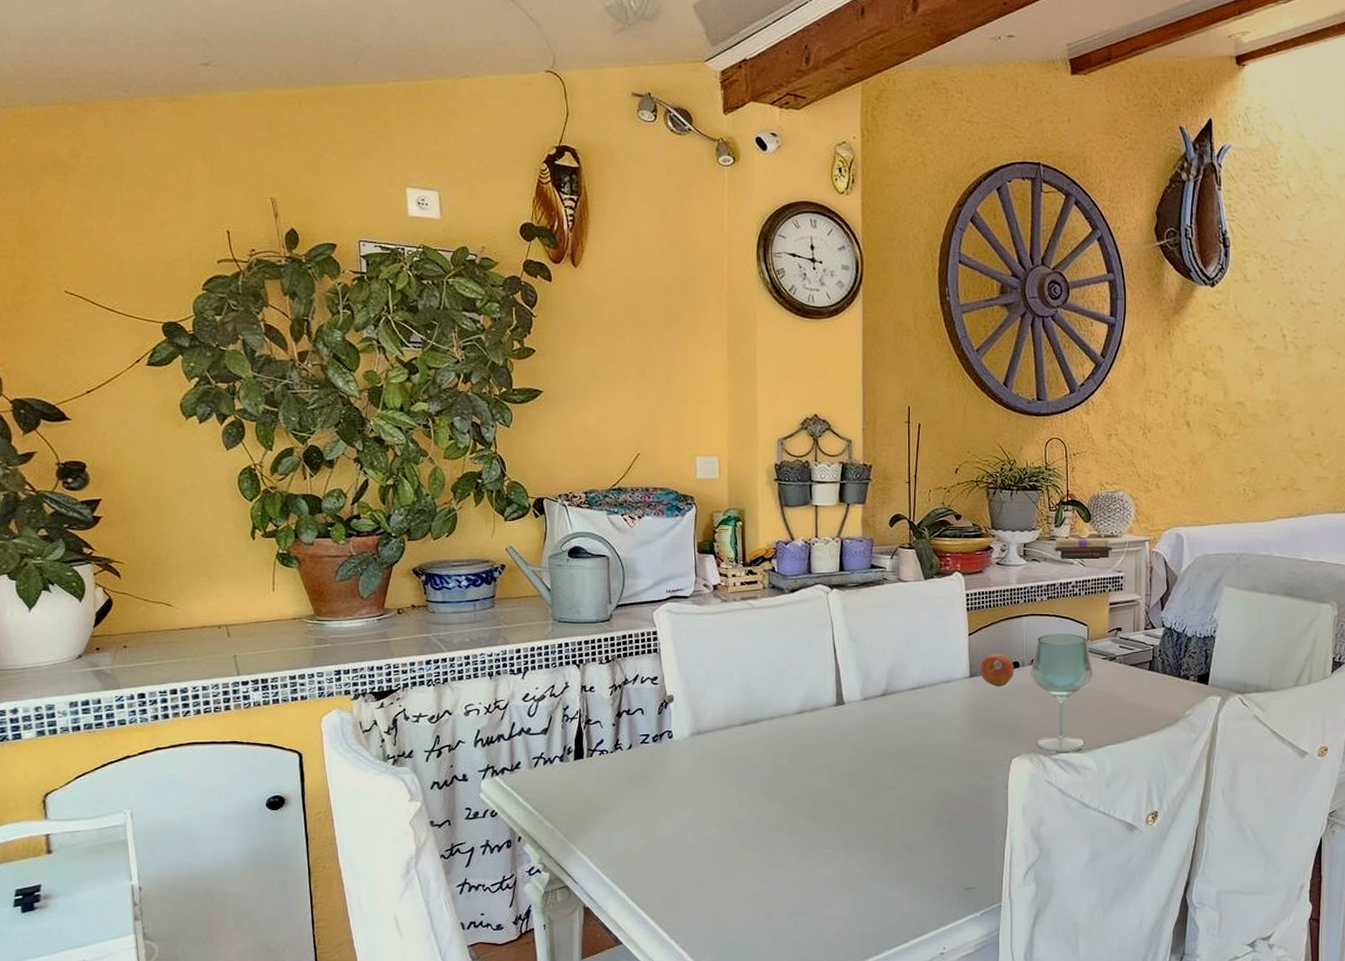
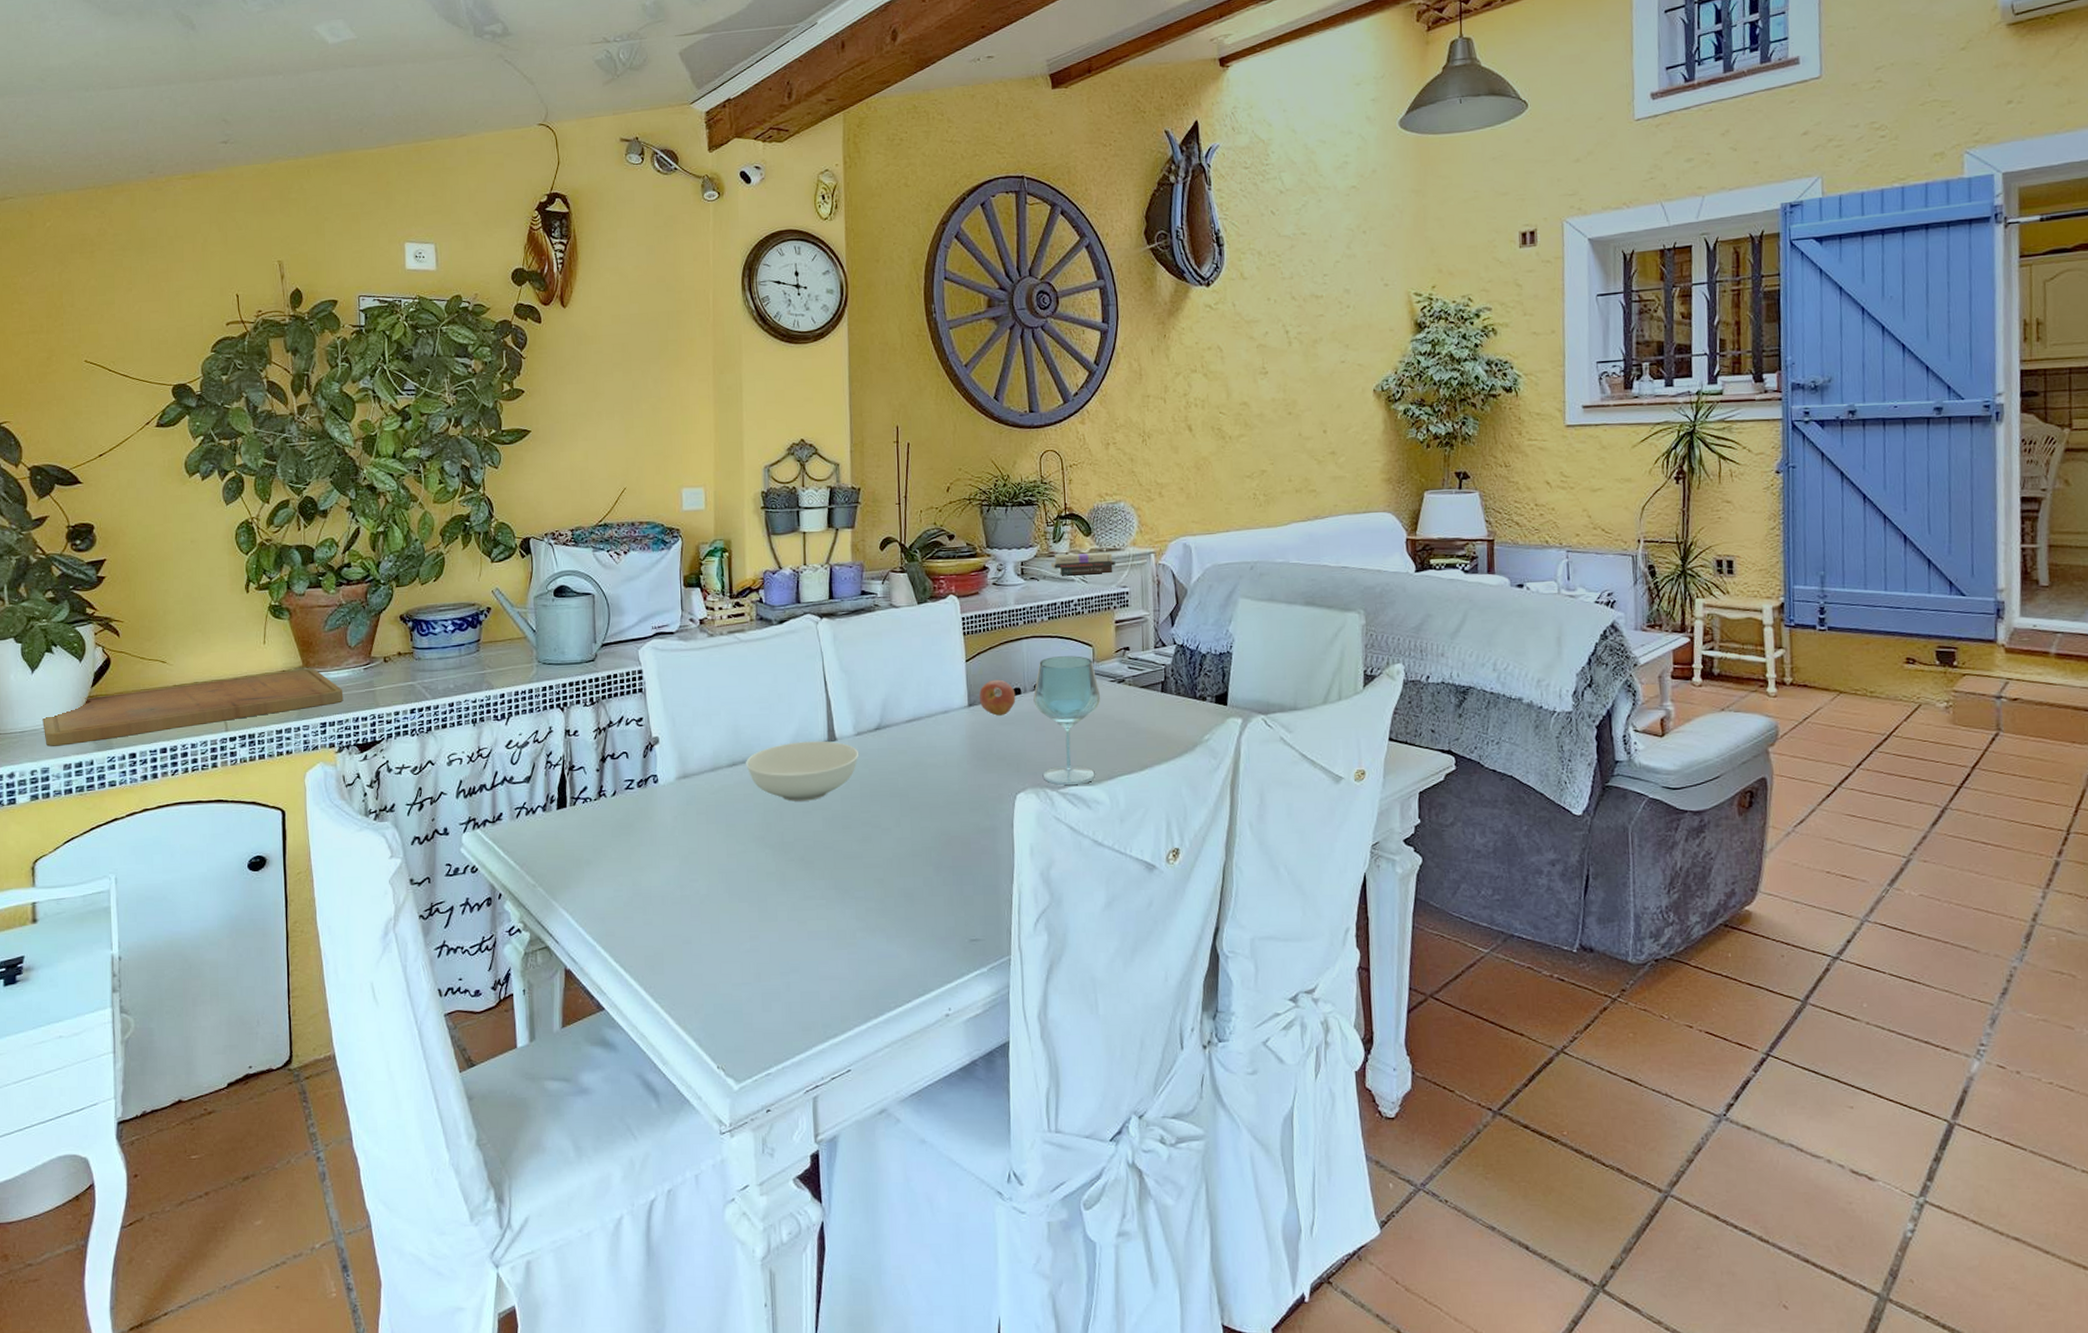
cutting board: none [44,617,358,685] -> present [42,668,344,747]
bowl: none [757,704,866,759] -> present [746,741,859,802]

